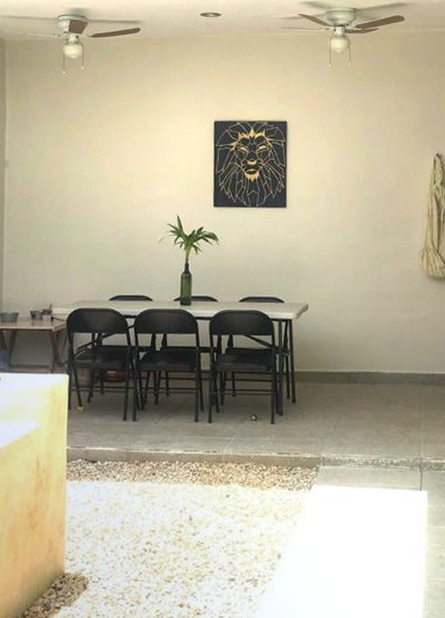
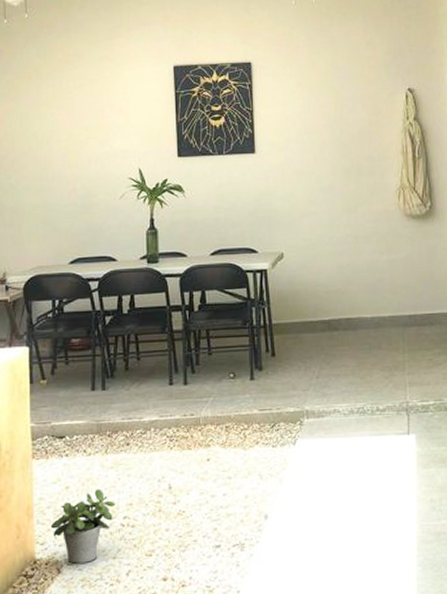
potted plant: none [79,513,140,582] -> present [50,488,116,564]

